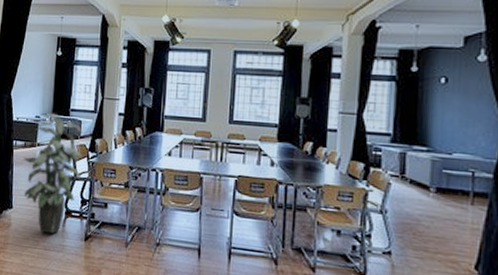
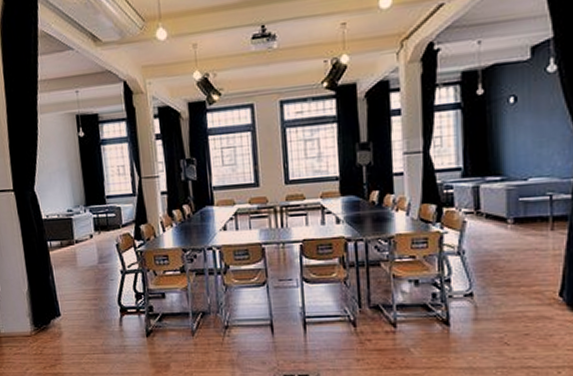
indoor plant: present [24,113,83,234] -> none [63,204,131,336]

